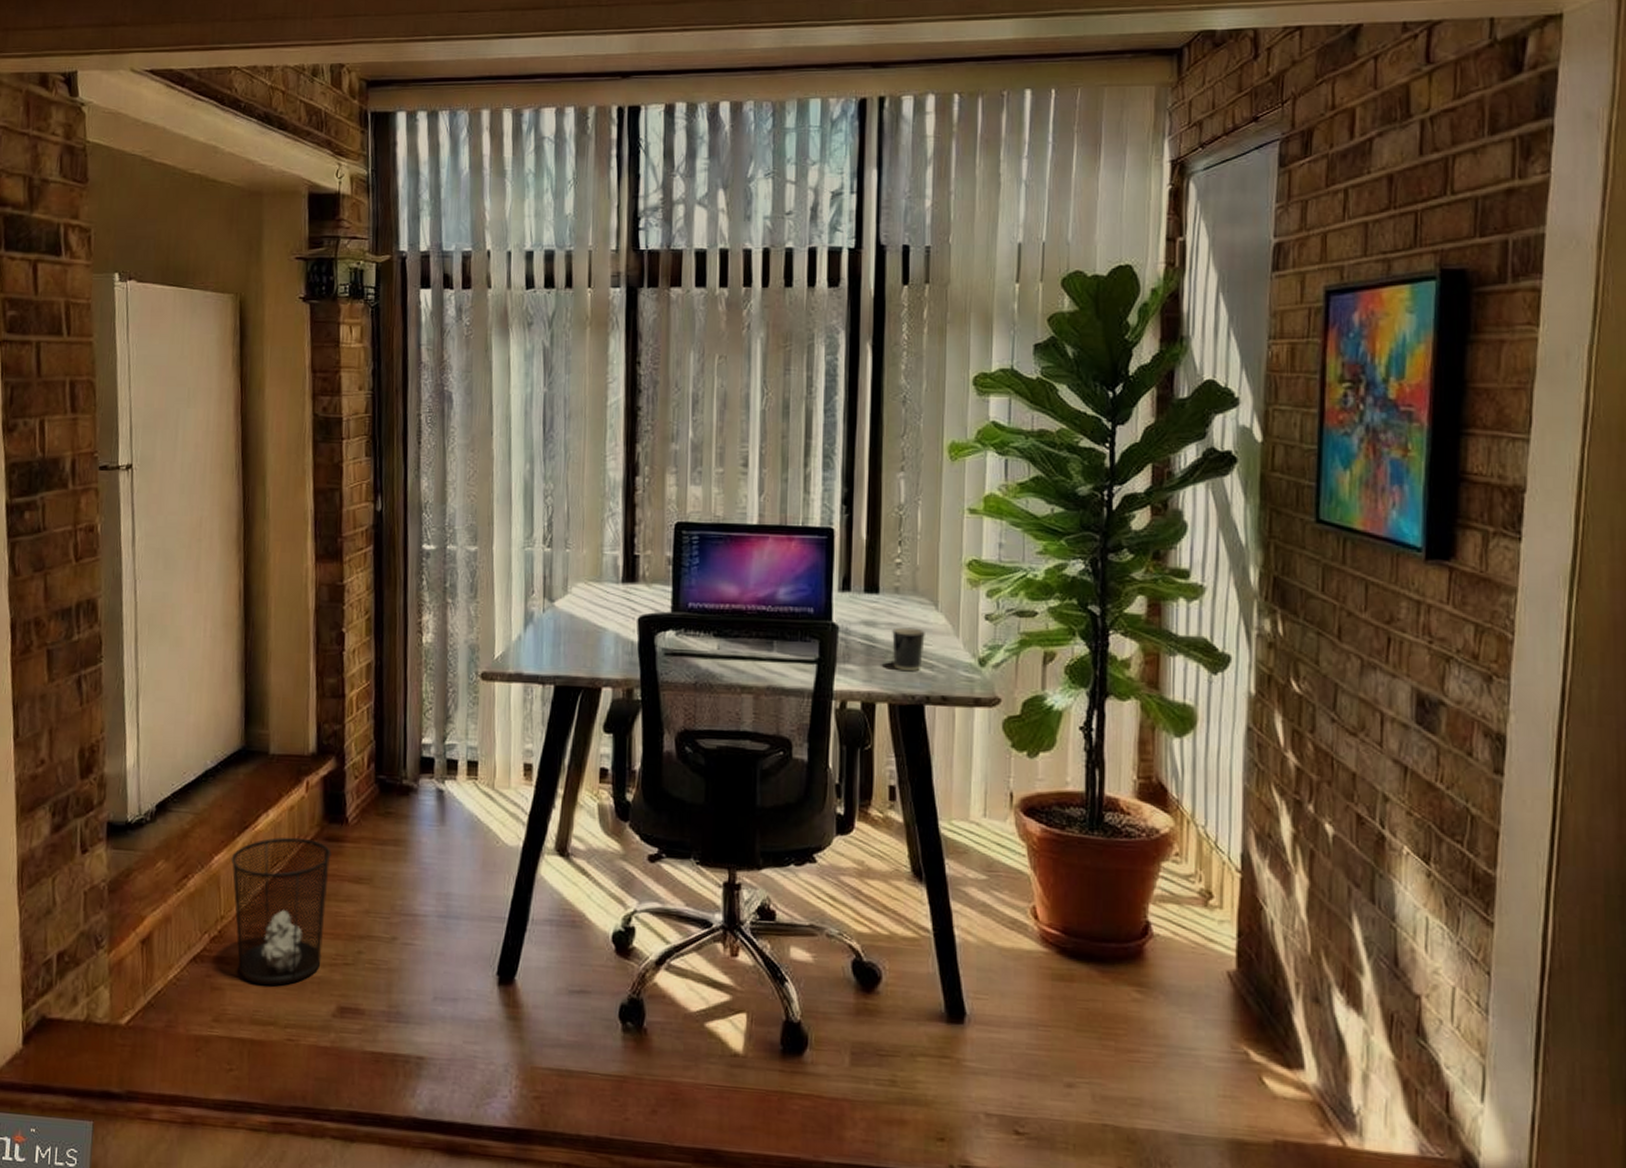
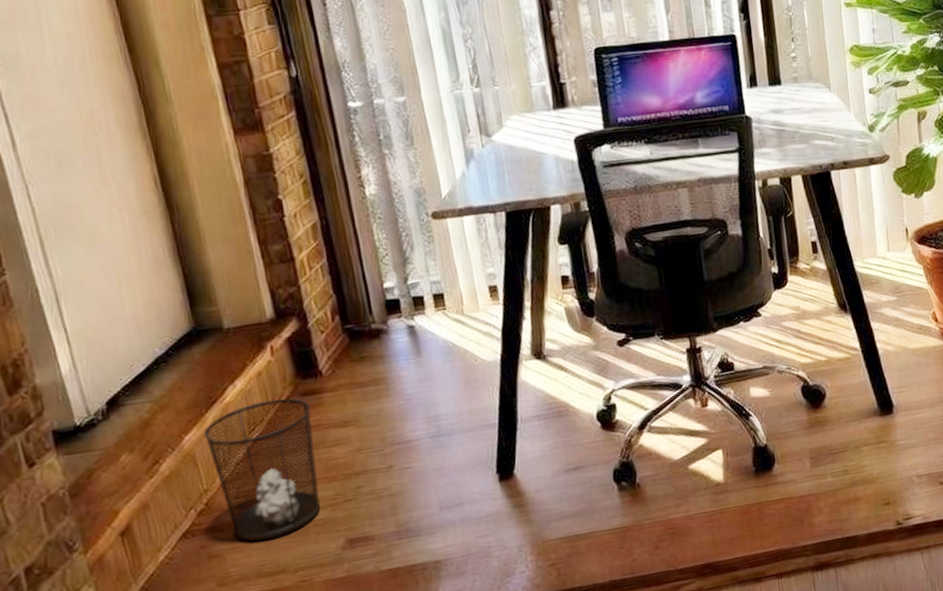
mug: present [892,627,925,672] -> none [796,109,824,146]

